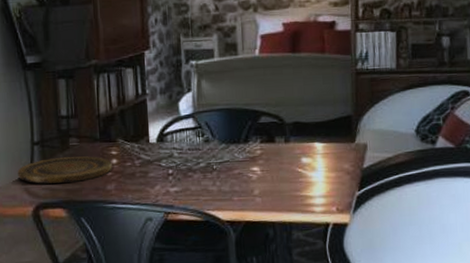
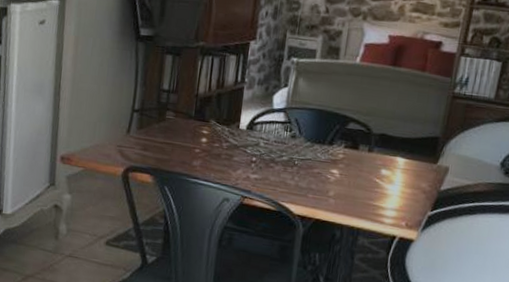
plate: present [17,156,112,184] -> none [115,127,202,153]

